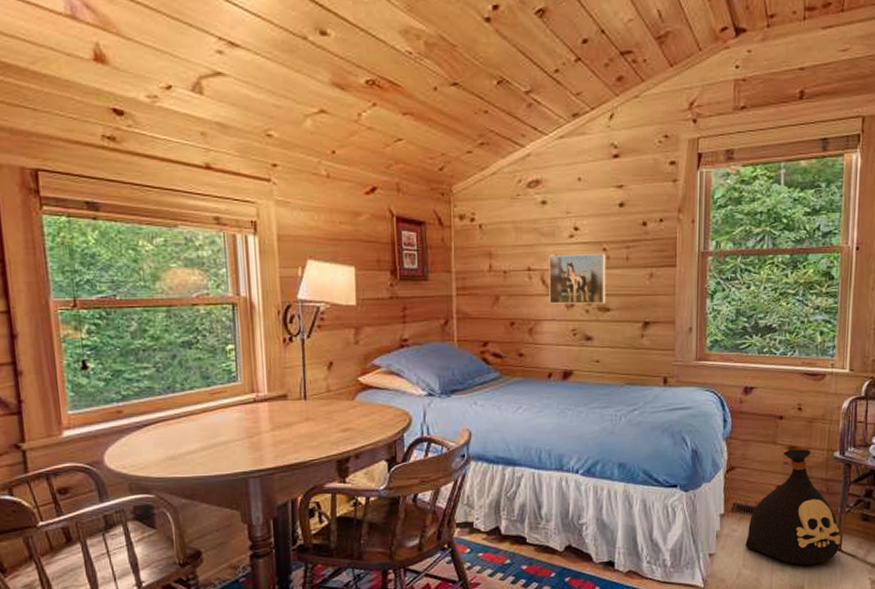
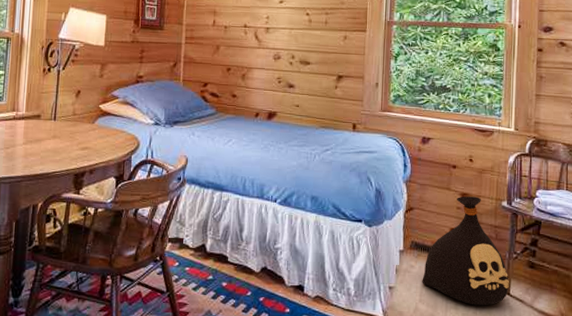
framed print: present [549,254,606,305] -> none [260,16,309,59]

